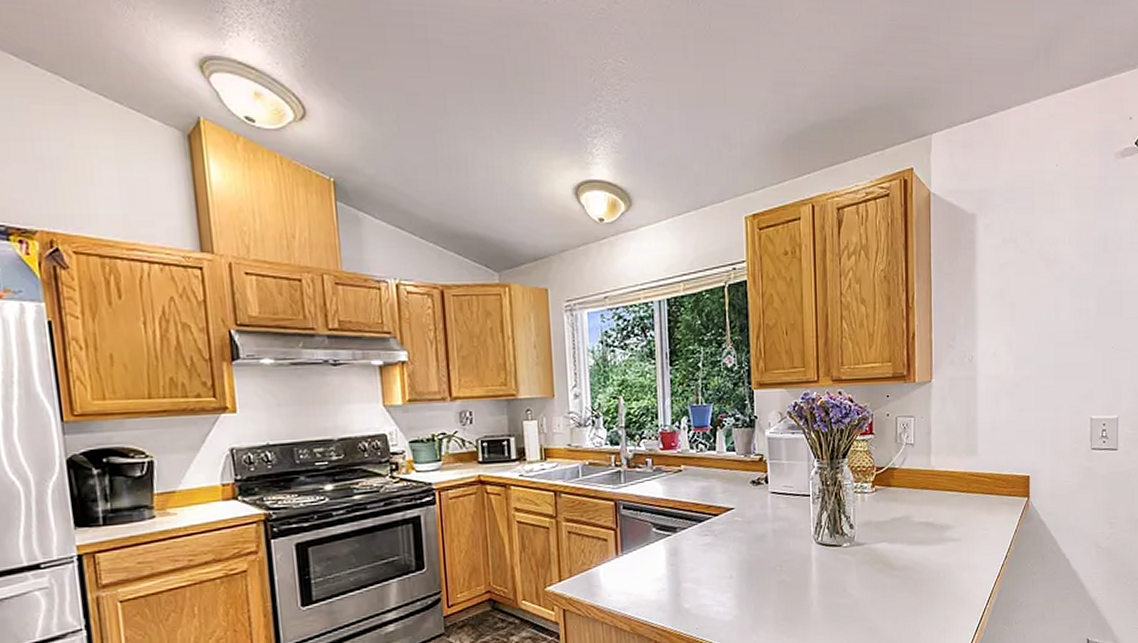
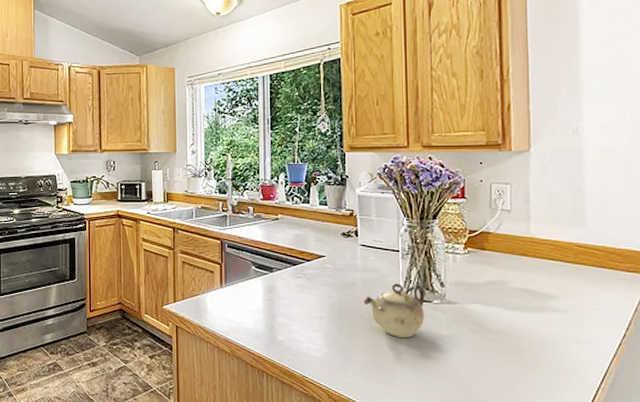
teapot: none [775,528,835,587] -> present [364,283,425,338]

